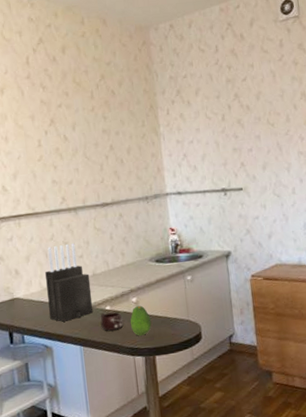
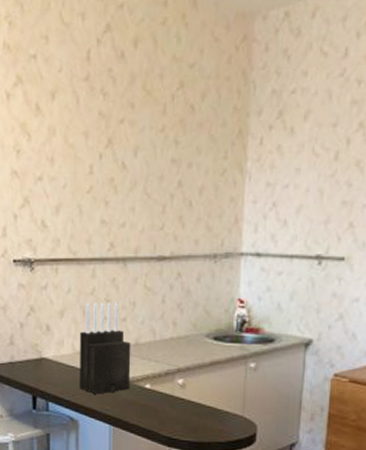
mug: present [100,312,123,331] -> none [137,392,163,414]
fruit: present [130,305,152,336] -> none [171,389,197,426]

